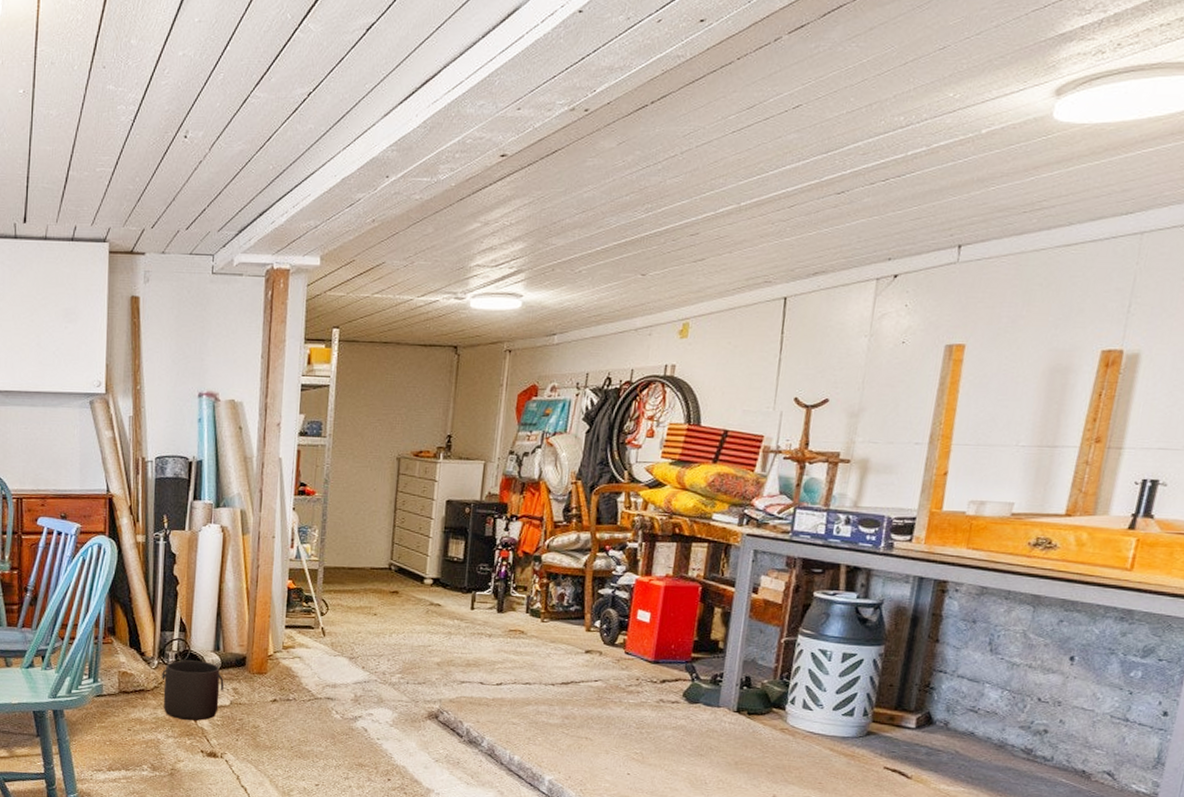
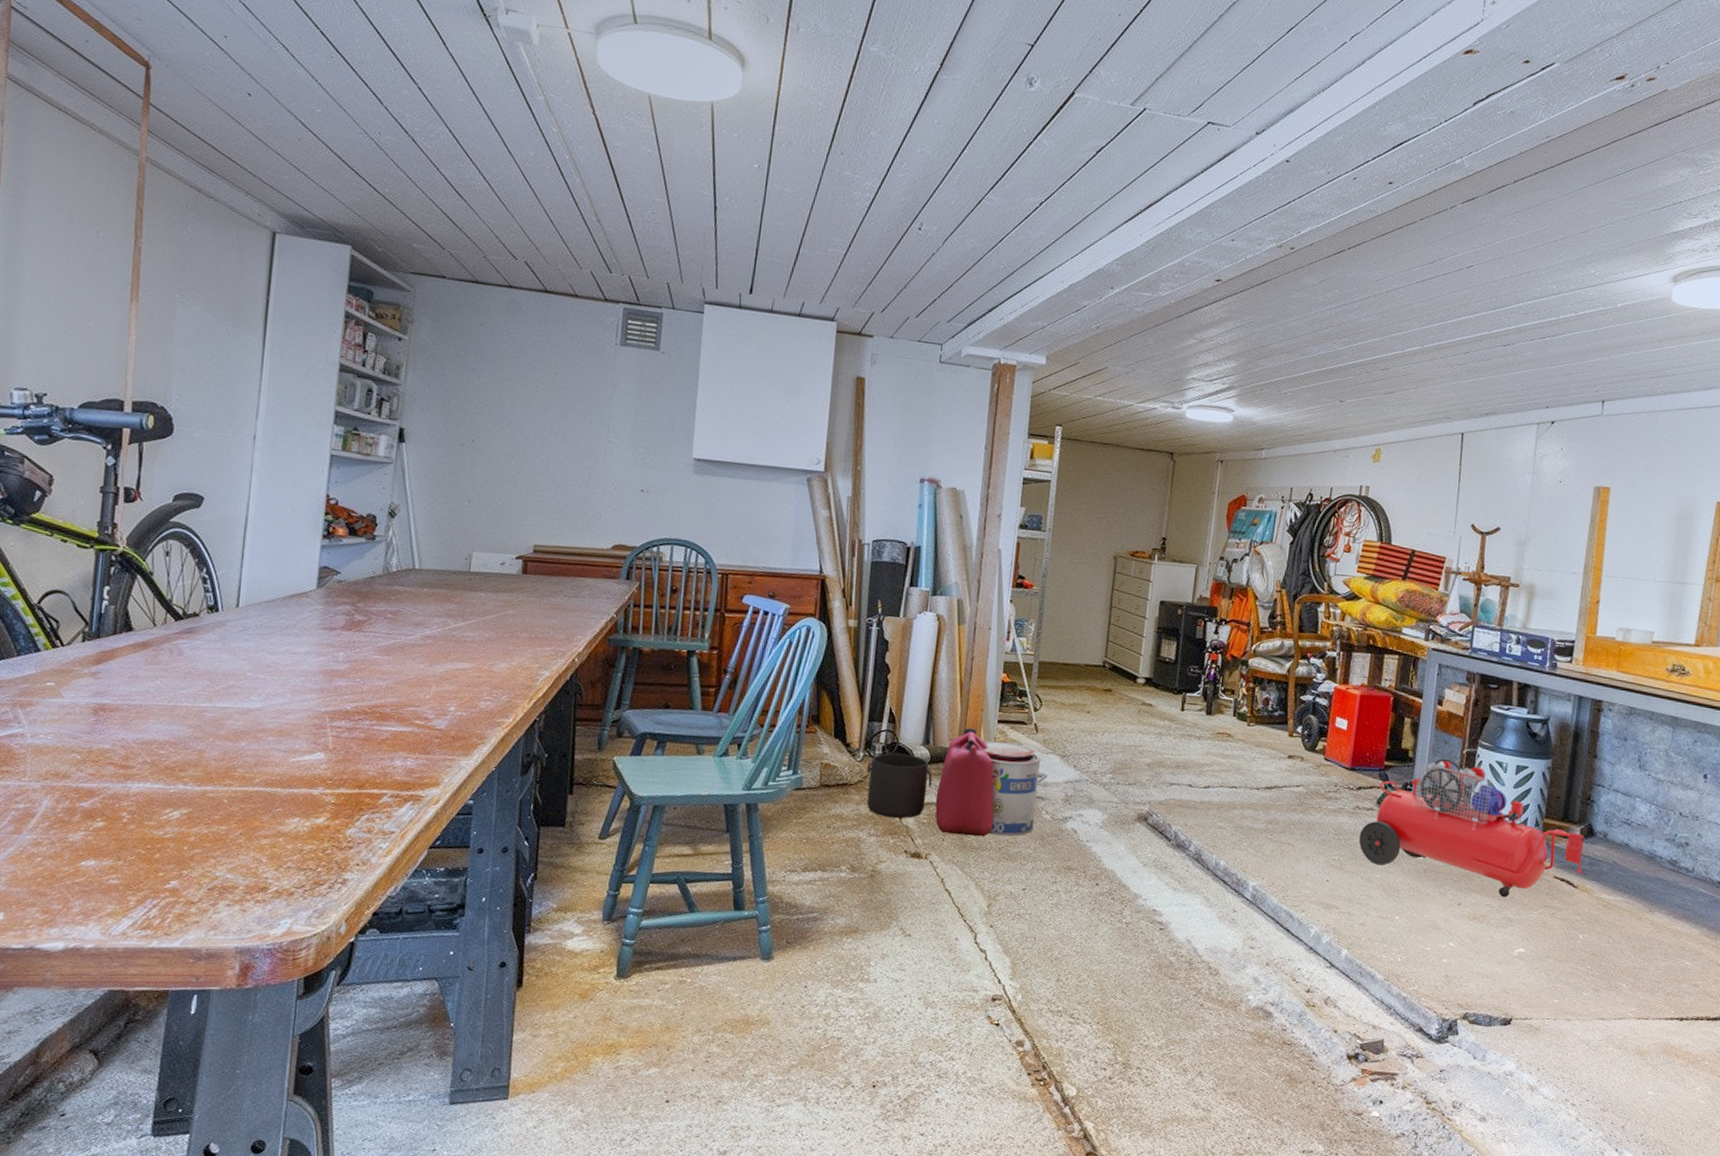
fuel can: none [228,634,285,737] -> present [935,728,994,837]
paint can: none [271,645,336,736] -> present [982,740,1048,837]
air compressor: none [662,648,923,790] -> present [1358,758,1586,898]

